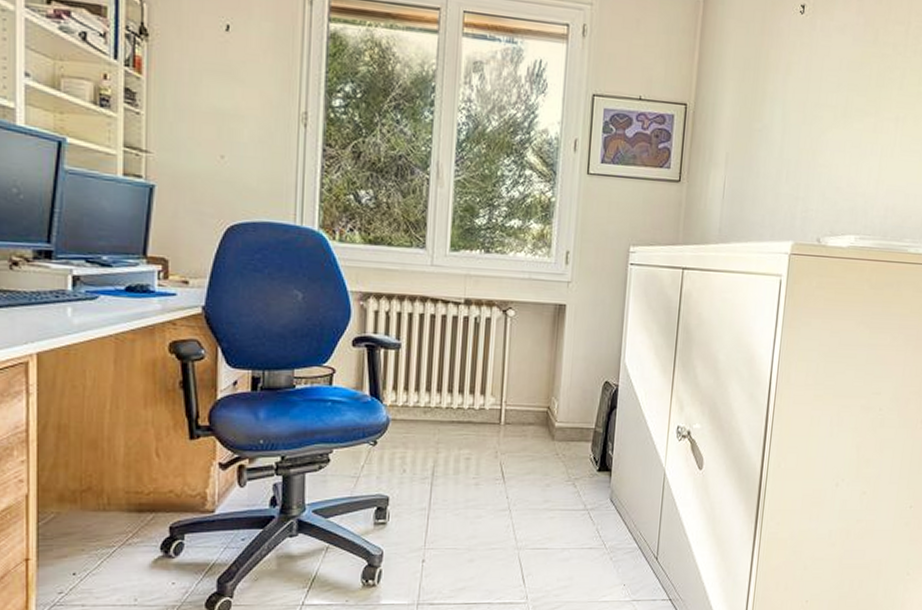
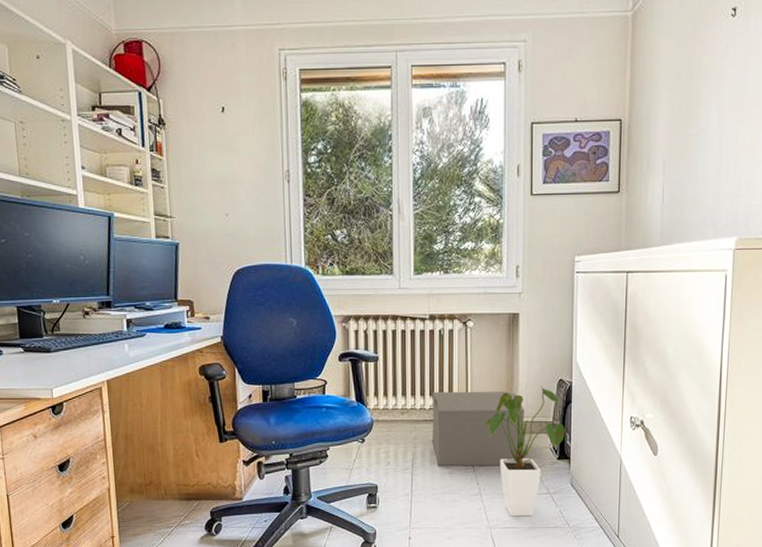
cardboard box: none [458,388,565,478] -> present [432,390,524,467]
house plant: none [520,388,608,536] -> present [485,386,565,517]

